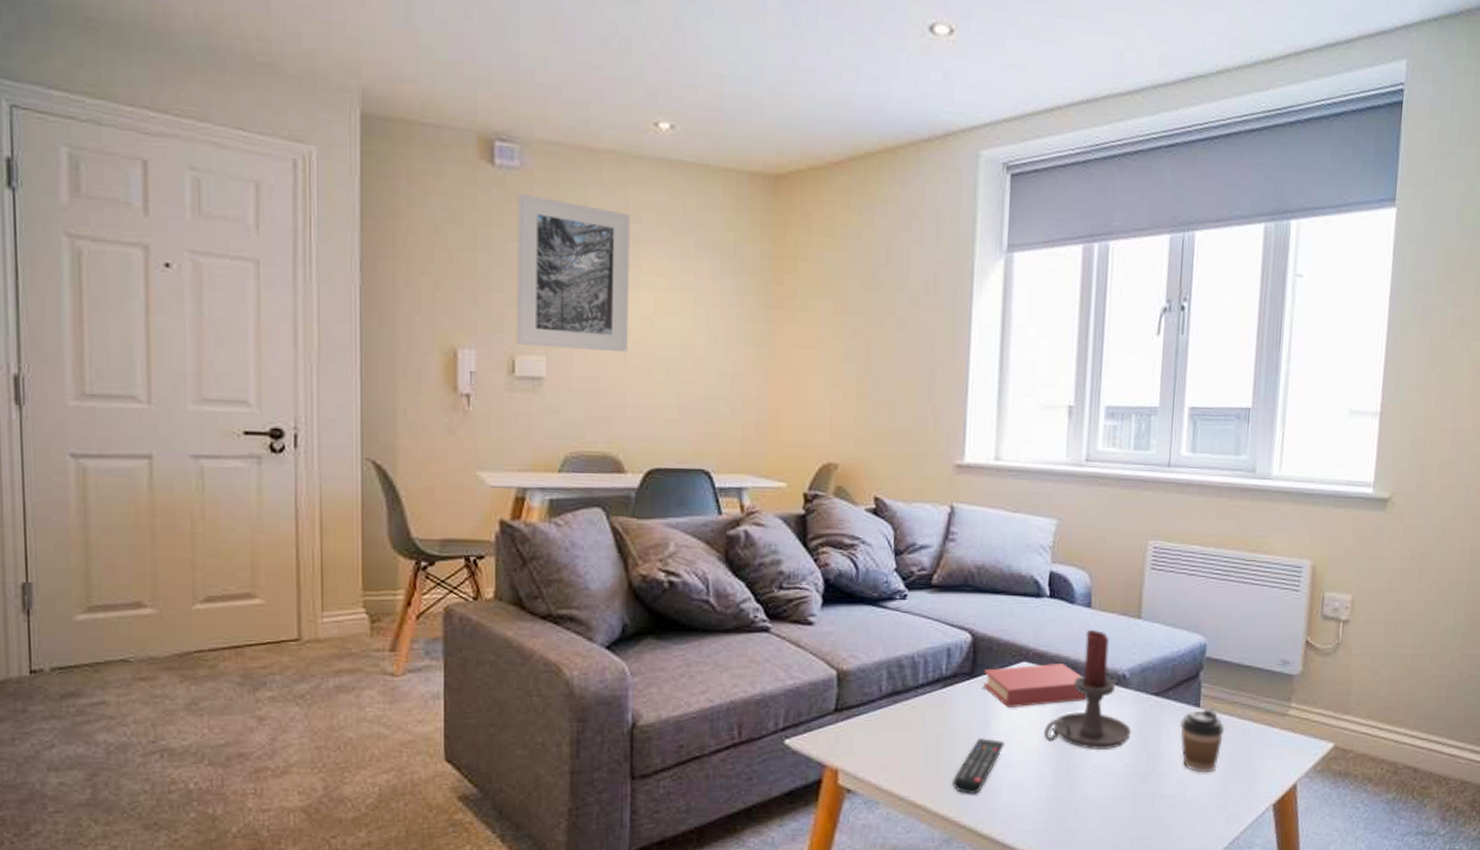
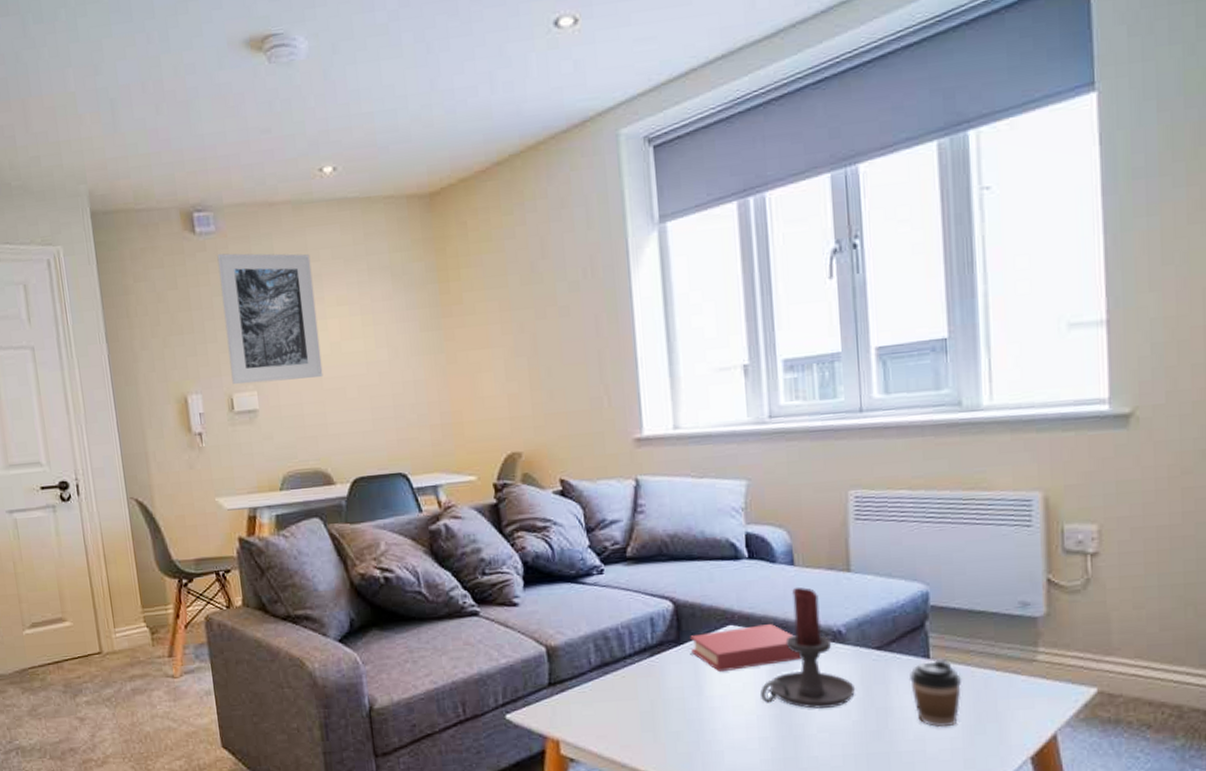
remote control: present [953,738,1005,794] -> none [673,703,721,759]

